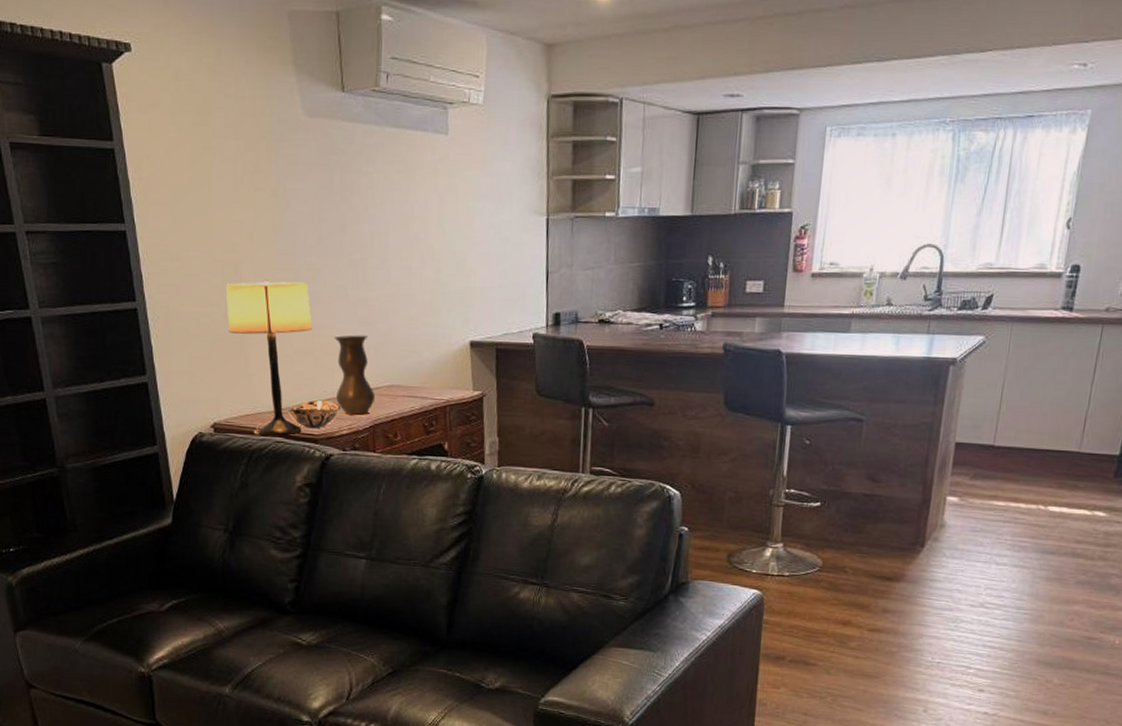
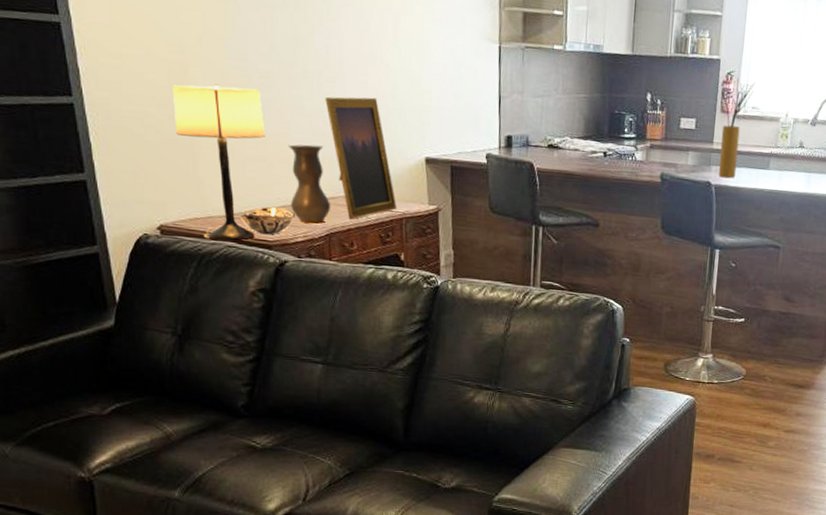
picture frame: none [370,282,441,410] -> present [325,96,398,220]
vase: none [789,231,835,346] -> present [718,78,756,179]

